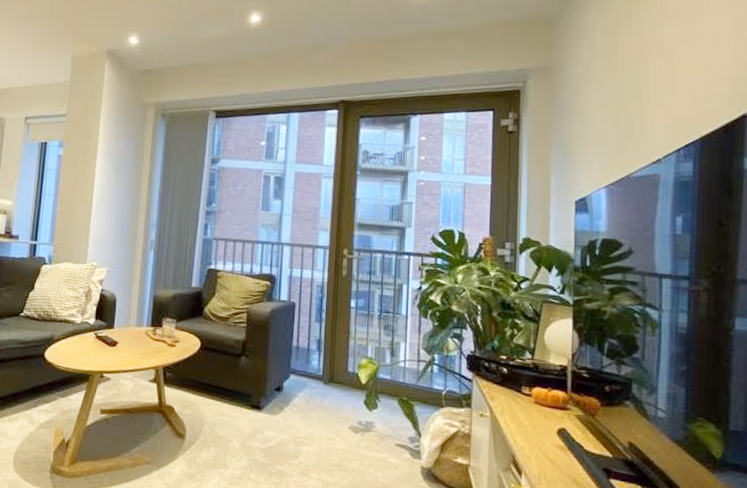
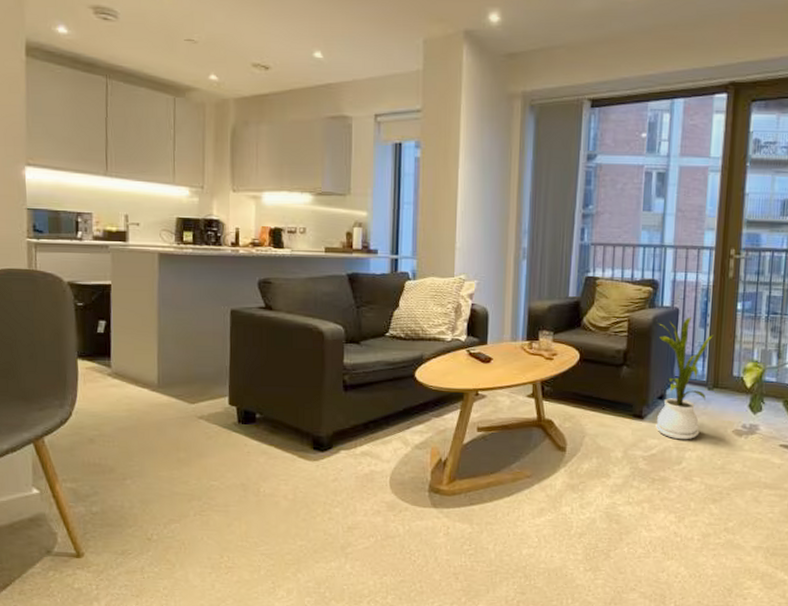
house plant: none [273,311,328,434] -> present [656,316,713,440]

